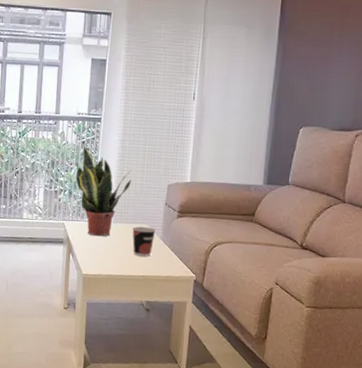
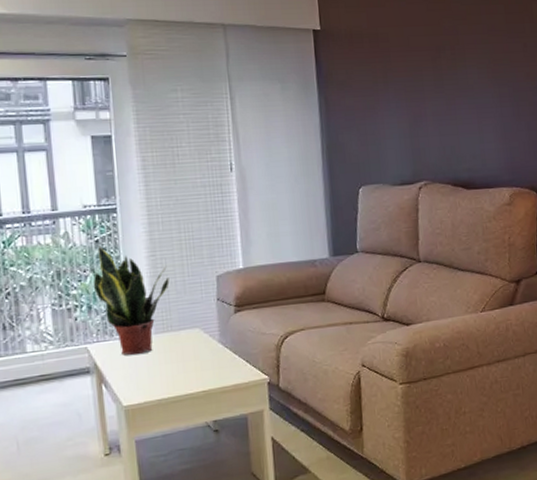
cup: present [132,226,156,257] -> none [180,330,211,369]

